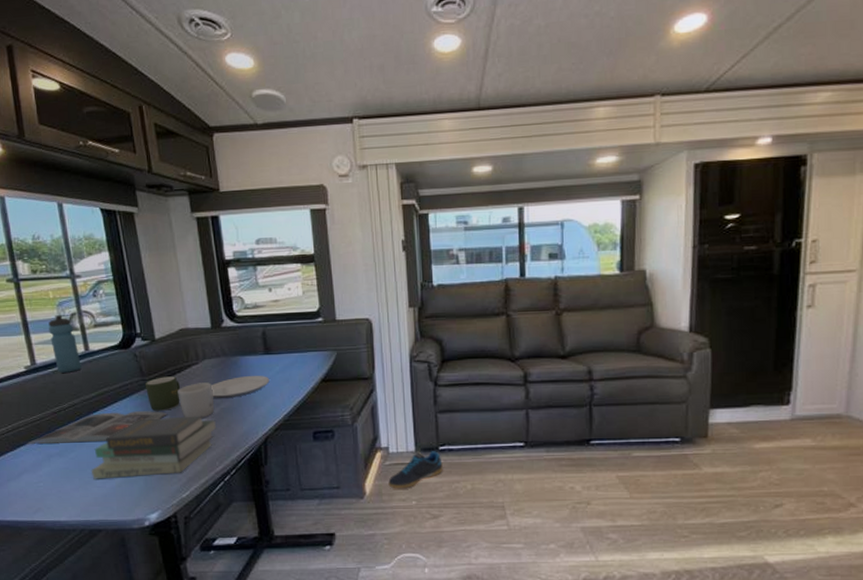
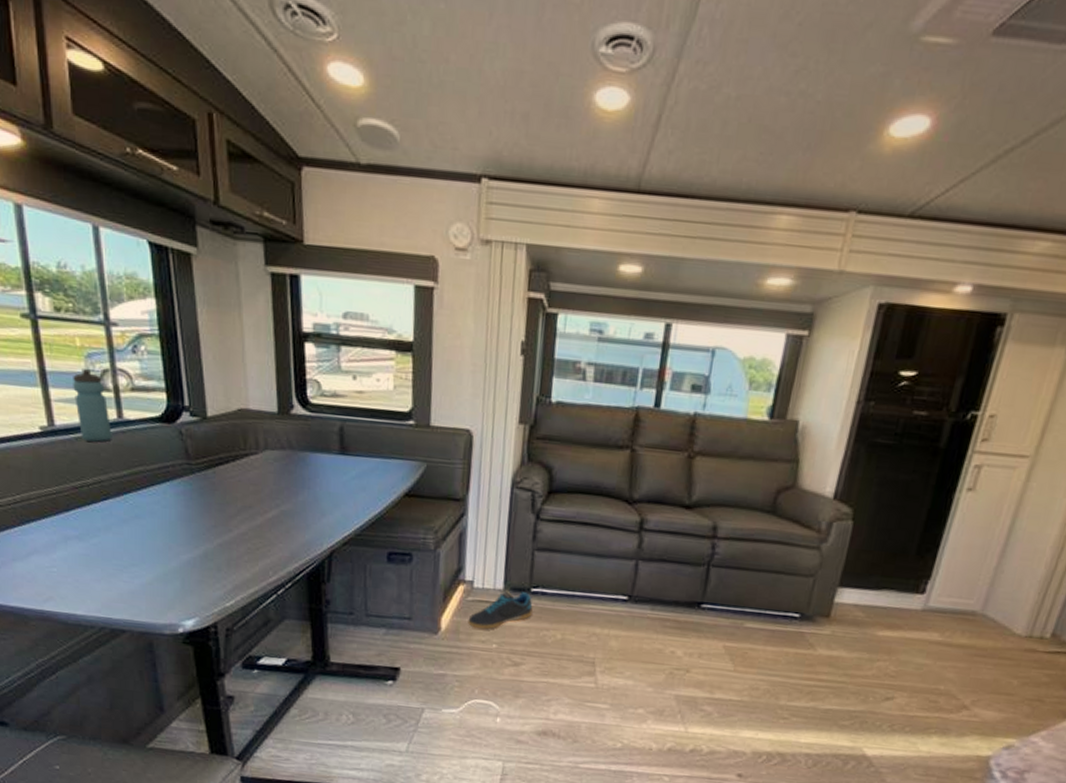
magazine: present [26,411,167,445] -> none [38,496,215,530]
books: present [91,416,216,479] -> none [116,510,273,579]
mug: present [144,376,181,412] -> none [190,463,234,505]
mug: present [177,382,215,418] -> none [230,476,274,519]
plate: present [210,375,270,398] -> none [270,476,343,500]

